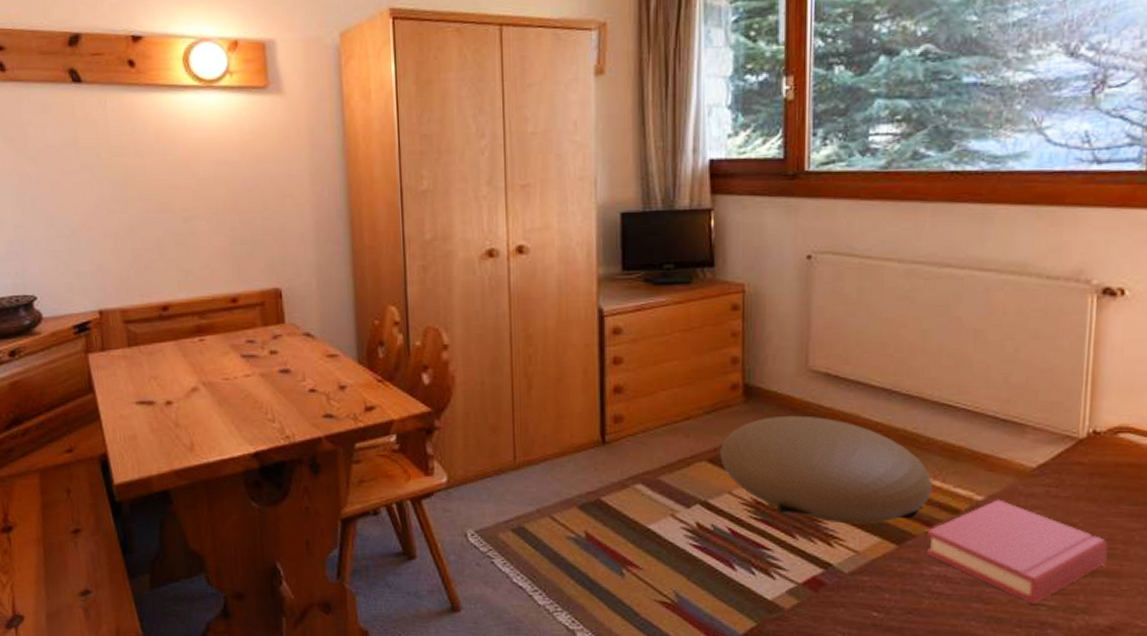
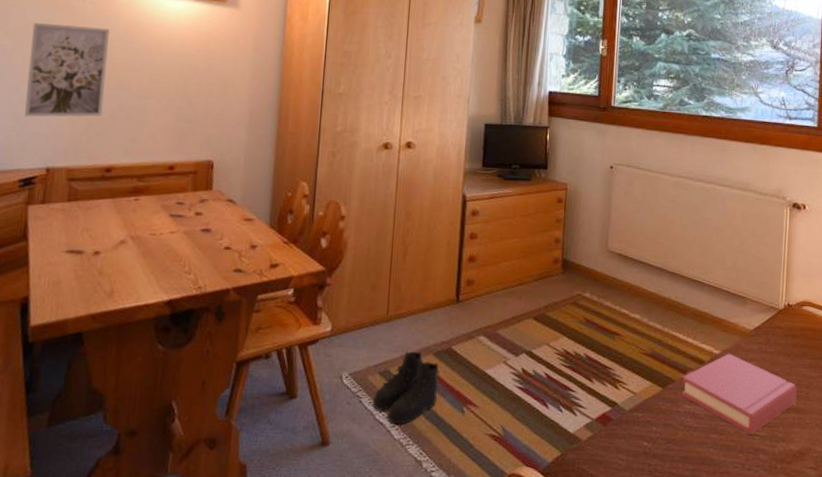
wall art: none [54,139,147,253] -> present [25,23,110,117]
boots: none [507,504,589,589] -> present [372,351,440,425]
pouf: present [720,415,932,524] -> none [543,284,687,371]

